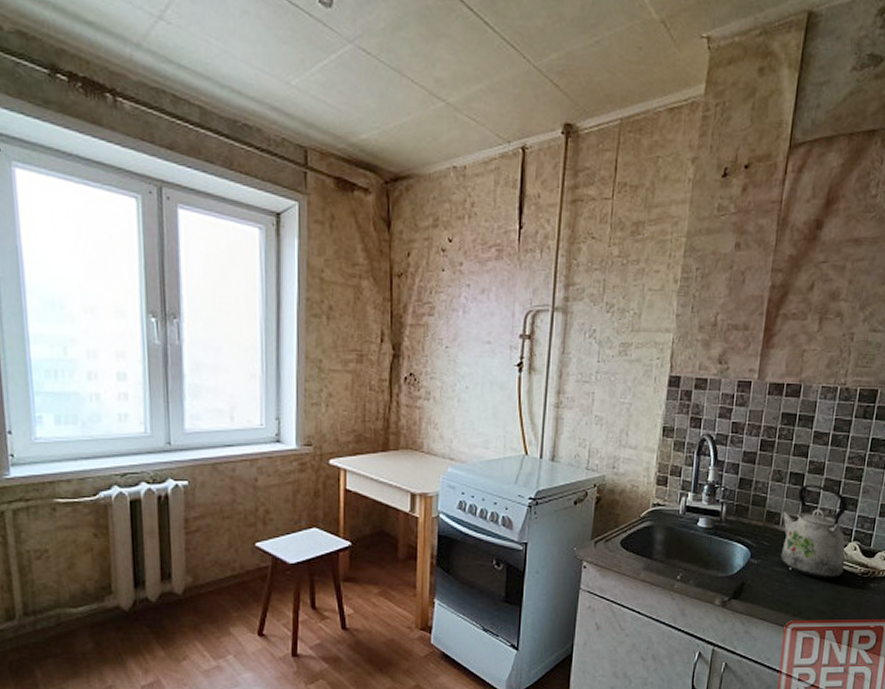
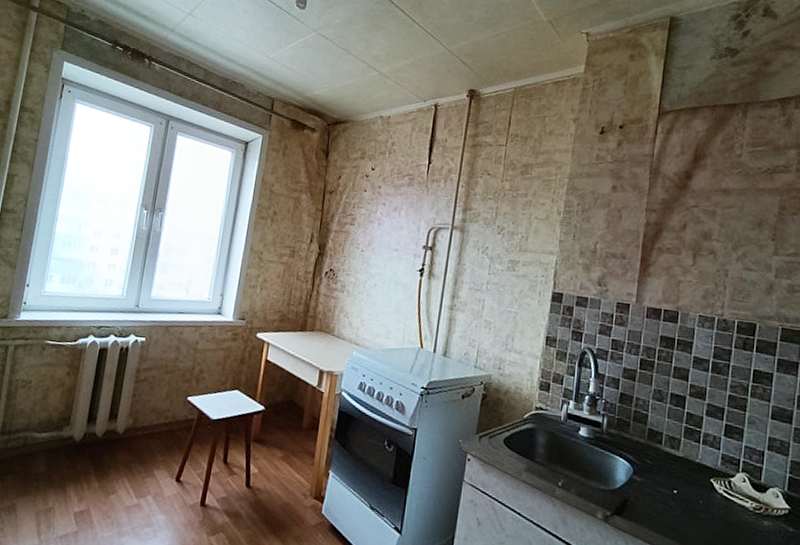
kettle: present [780,484,848,578] -> none [662,407,734,509]

